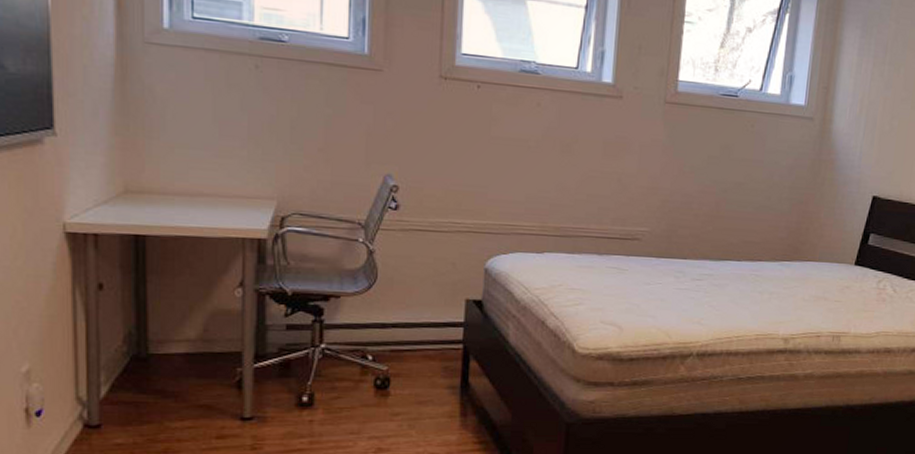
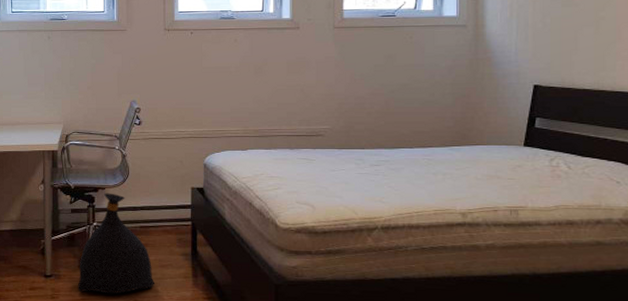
bag: none [292,303,409,441] -> present [77,193,155,294]

